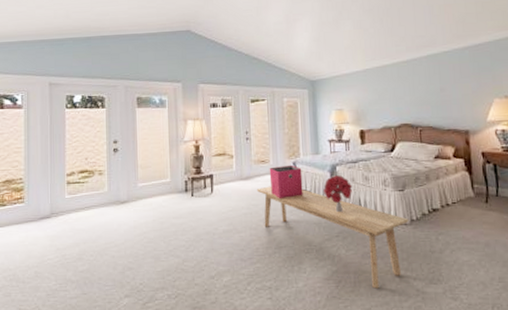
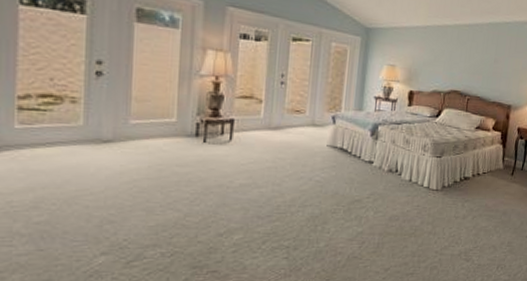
bench: present [256,186,409,289] -> none [285,139,441,250]
storage bin: present [269,165,303,200] -> none [303,118,341,155]
bouquet: present [323,175,353,213] -> none [361,135,393,174]

